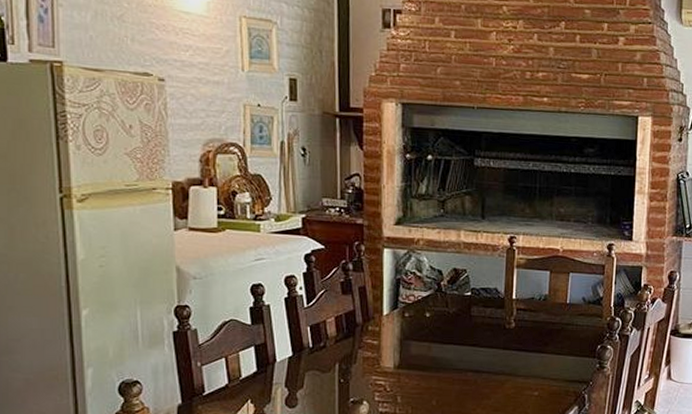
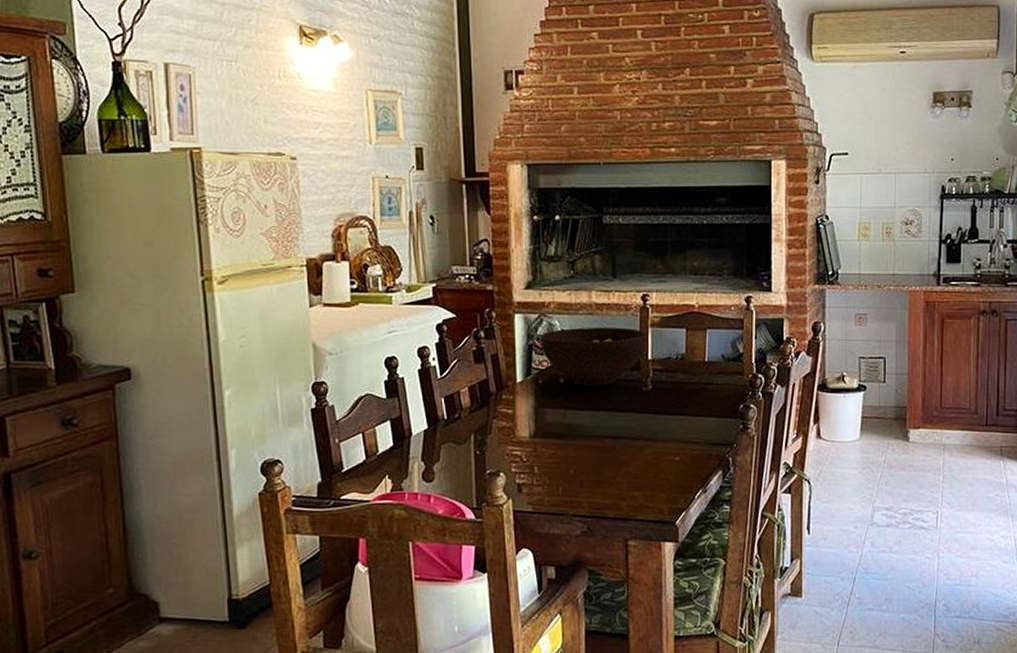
fruit bowl: none [407,265,513,323] -> present [539,327,647,387]

